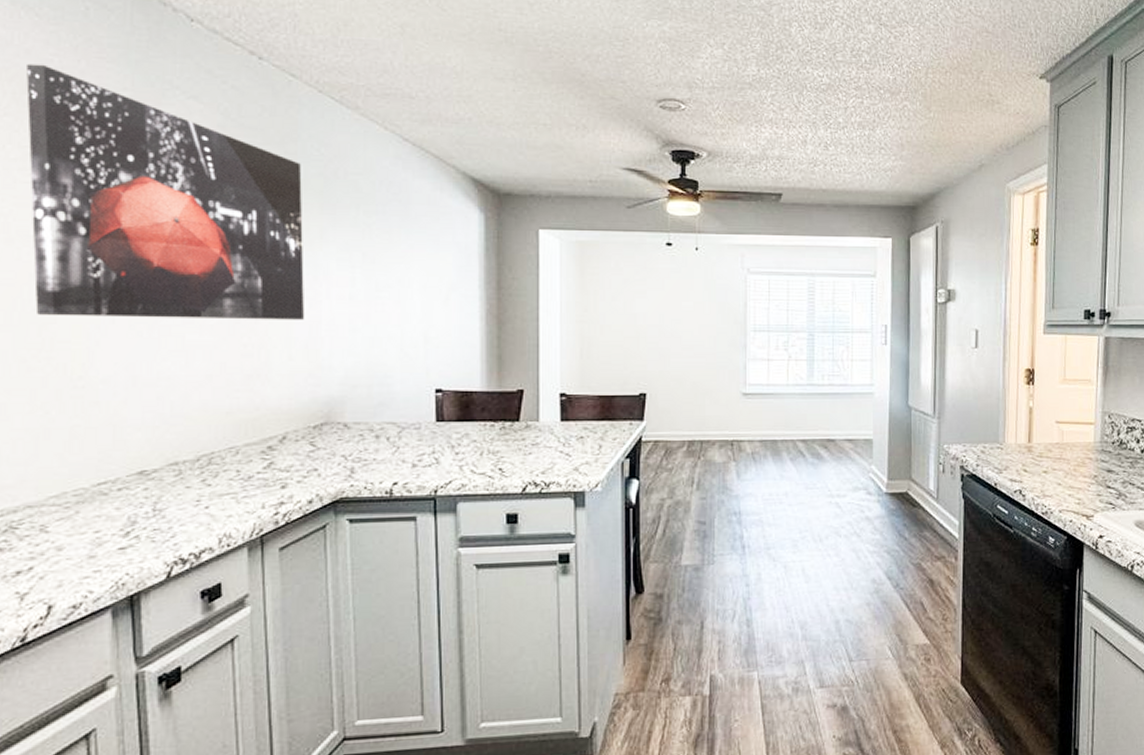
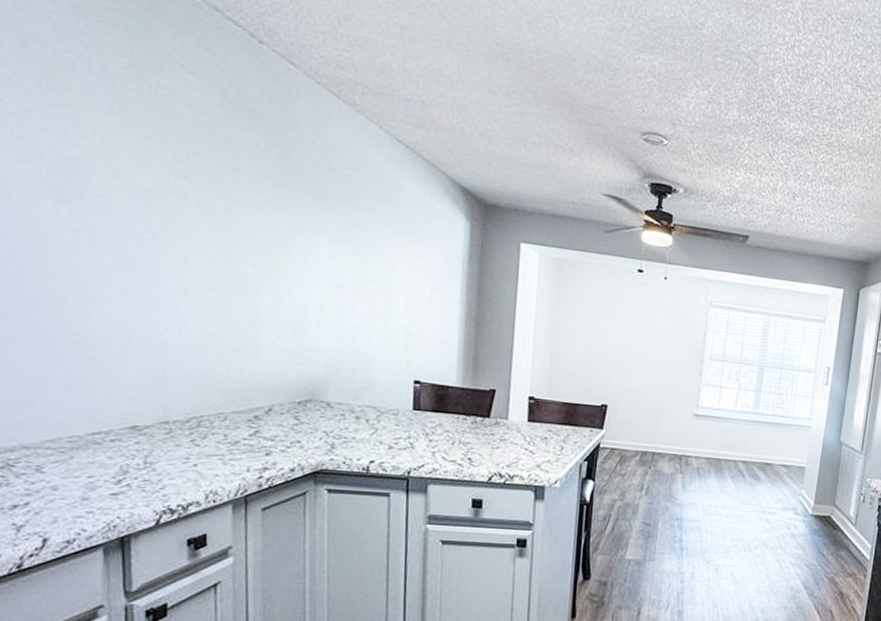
wall art: present [26,63,305,320] -> none [24,17,297,302]

